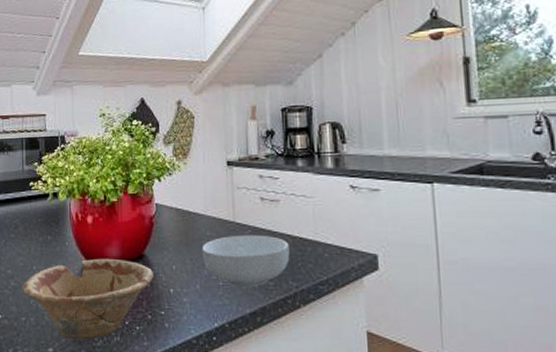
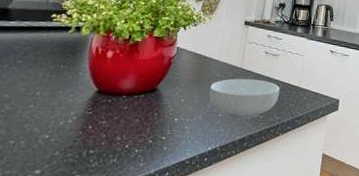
dish: present [23,258,153,340] -> none [18,89,162,162]

